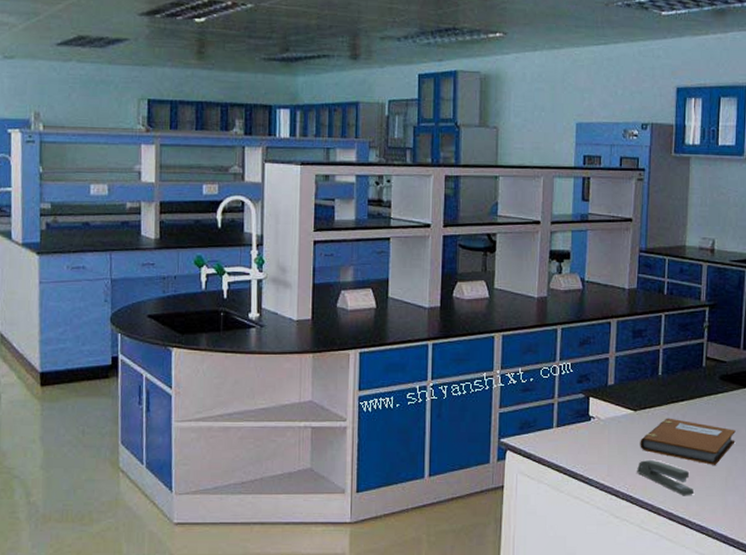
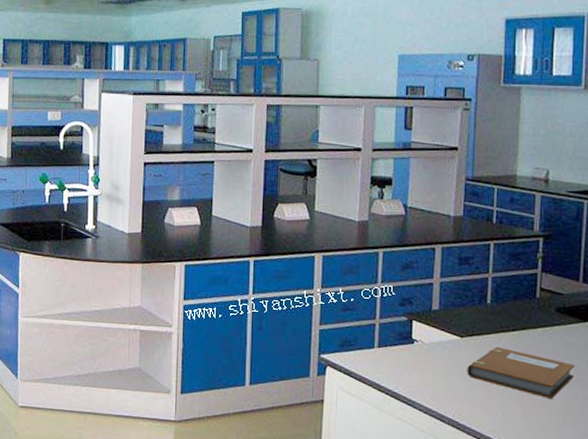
stapler: present [637,459,695,496] -> none [464,387,528,428]

